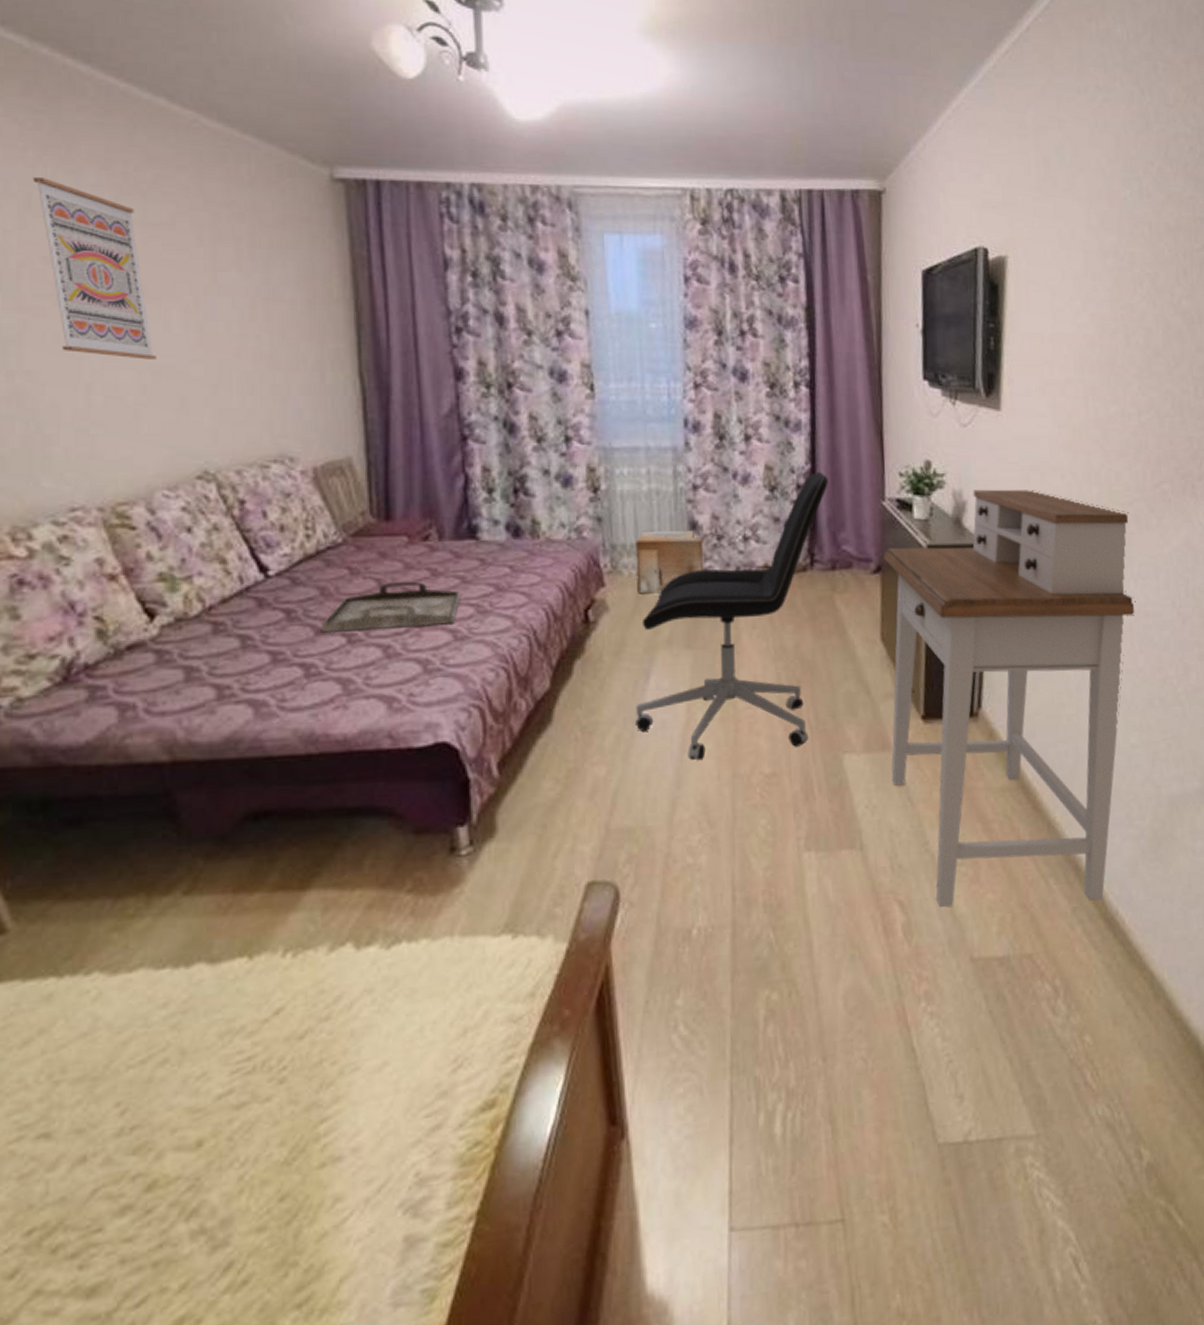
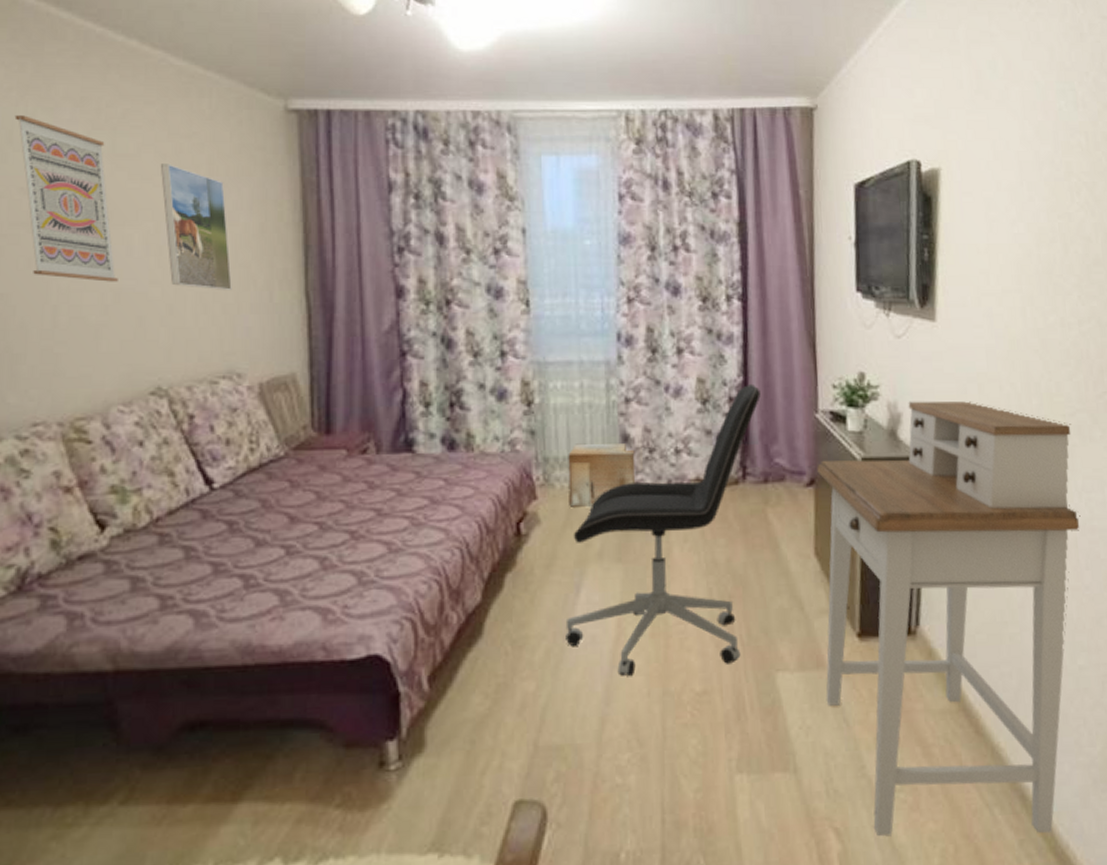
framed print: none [198,234,280,370] -> present [161,163,232,290]
serving tray: present [321,581,461,634] -> none [261,493,396,546]

